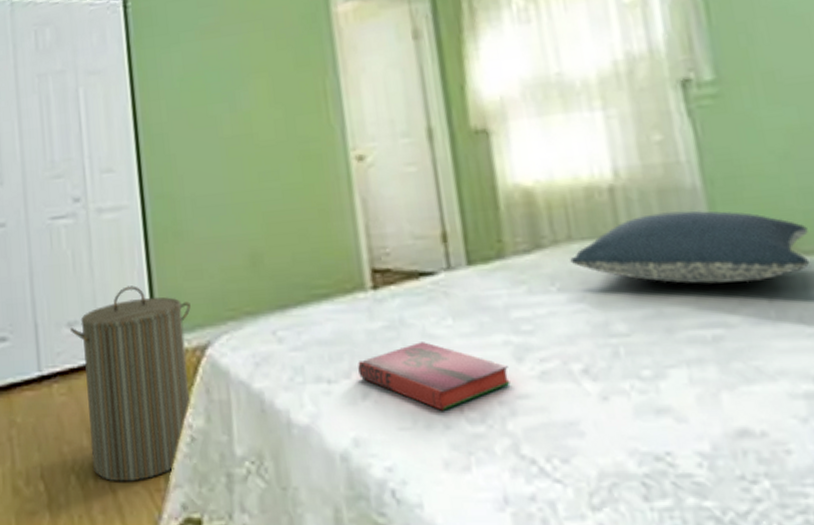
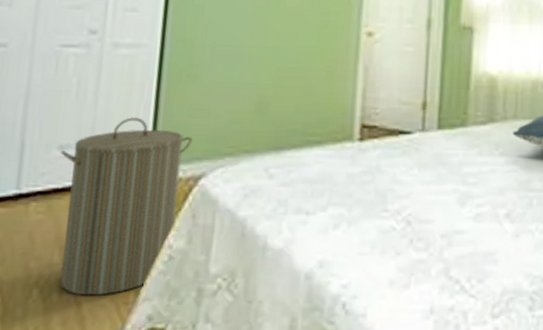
hardback book: present [358,342,510,411] -> none [334,186,453,241]

